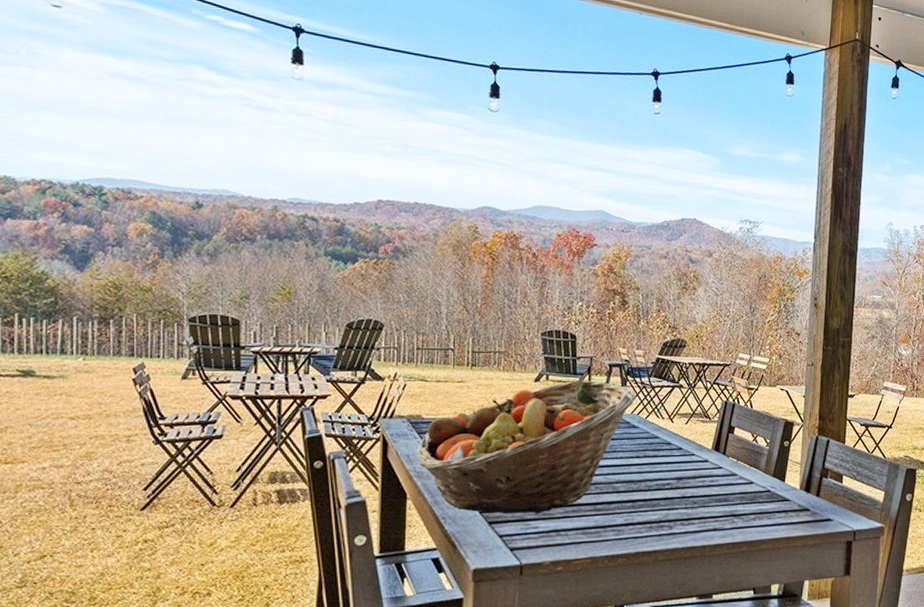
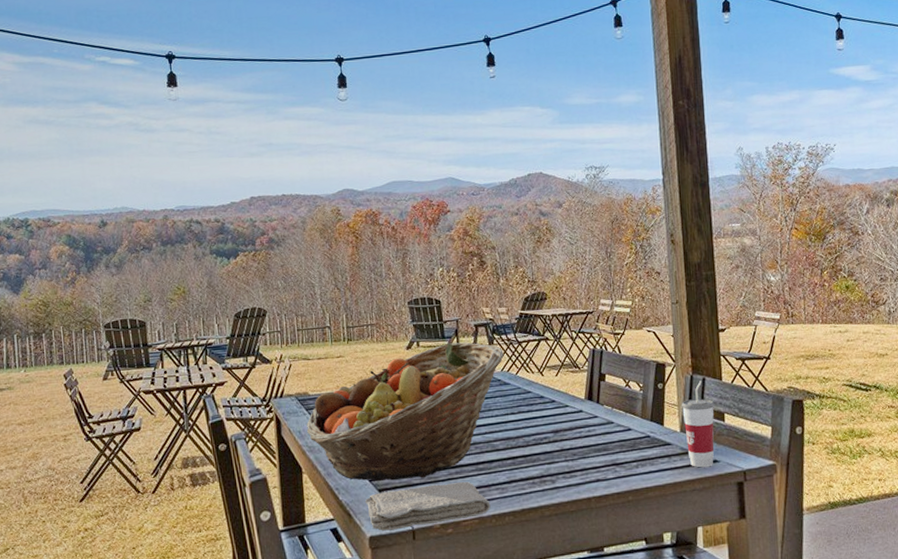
washcloth: none [472,520,605,564] -> present [364,481,491,531]
cup: none [804,442,835,525] -> present [682,381,714,468]

